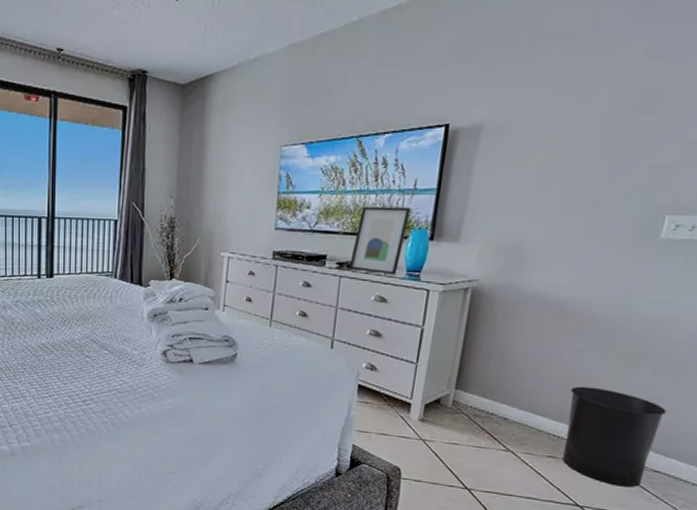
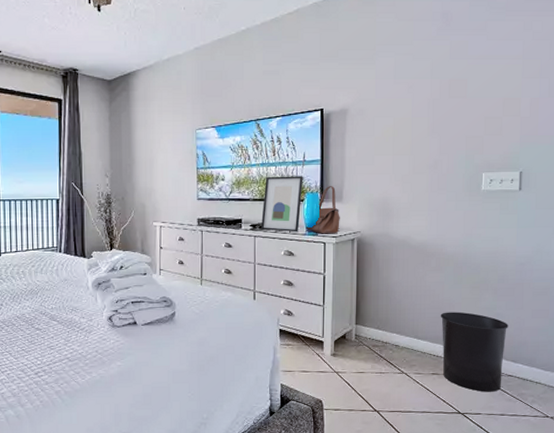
handbag: none [407,222,453,281] -> present [307,186,340,234]

